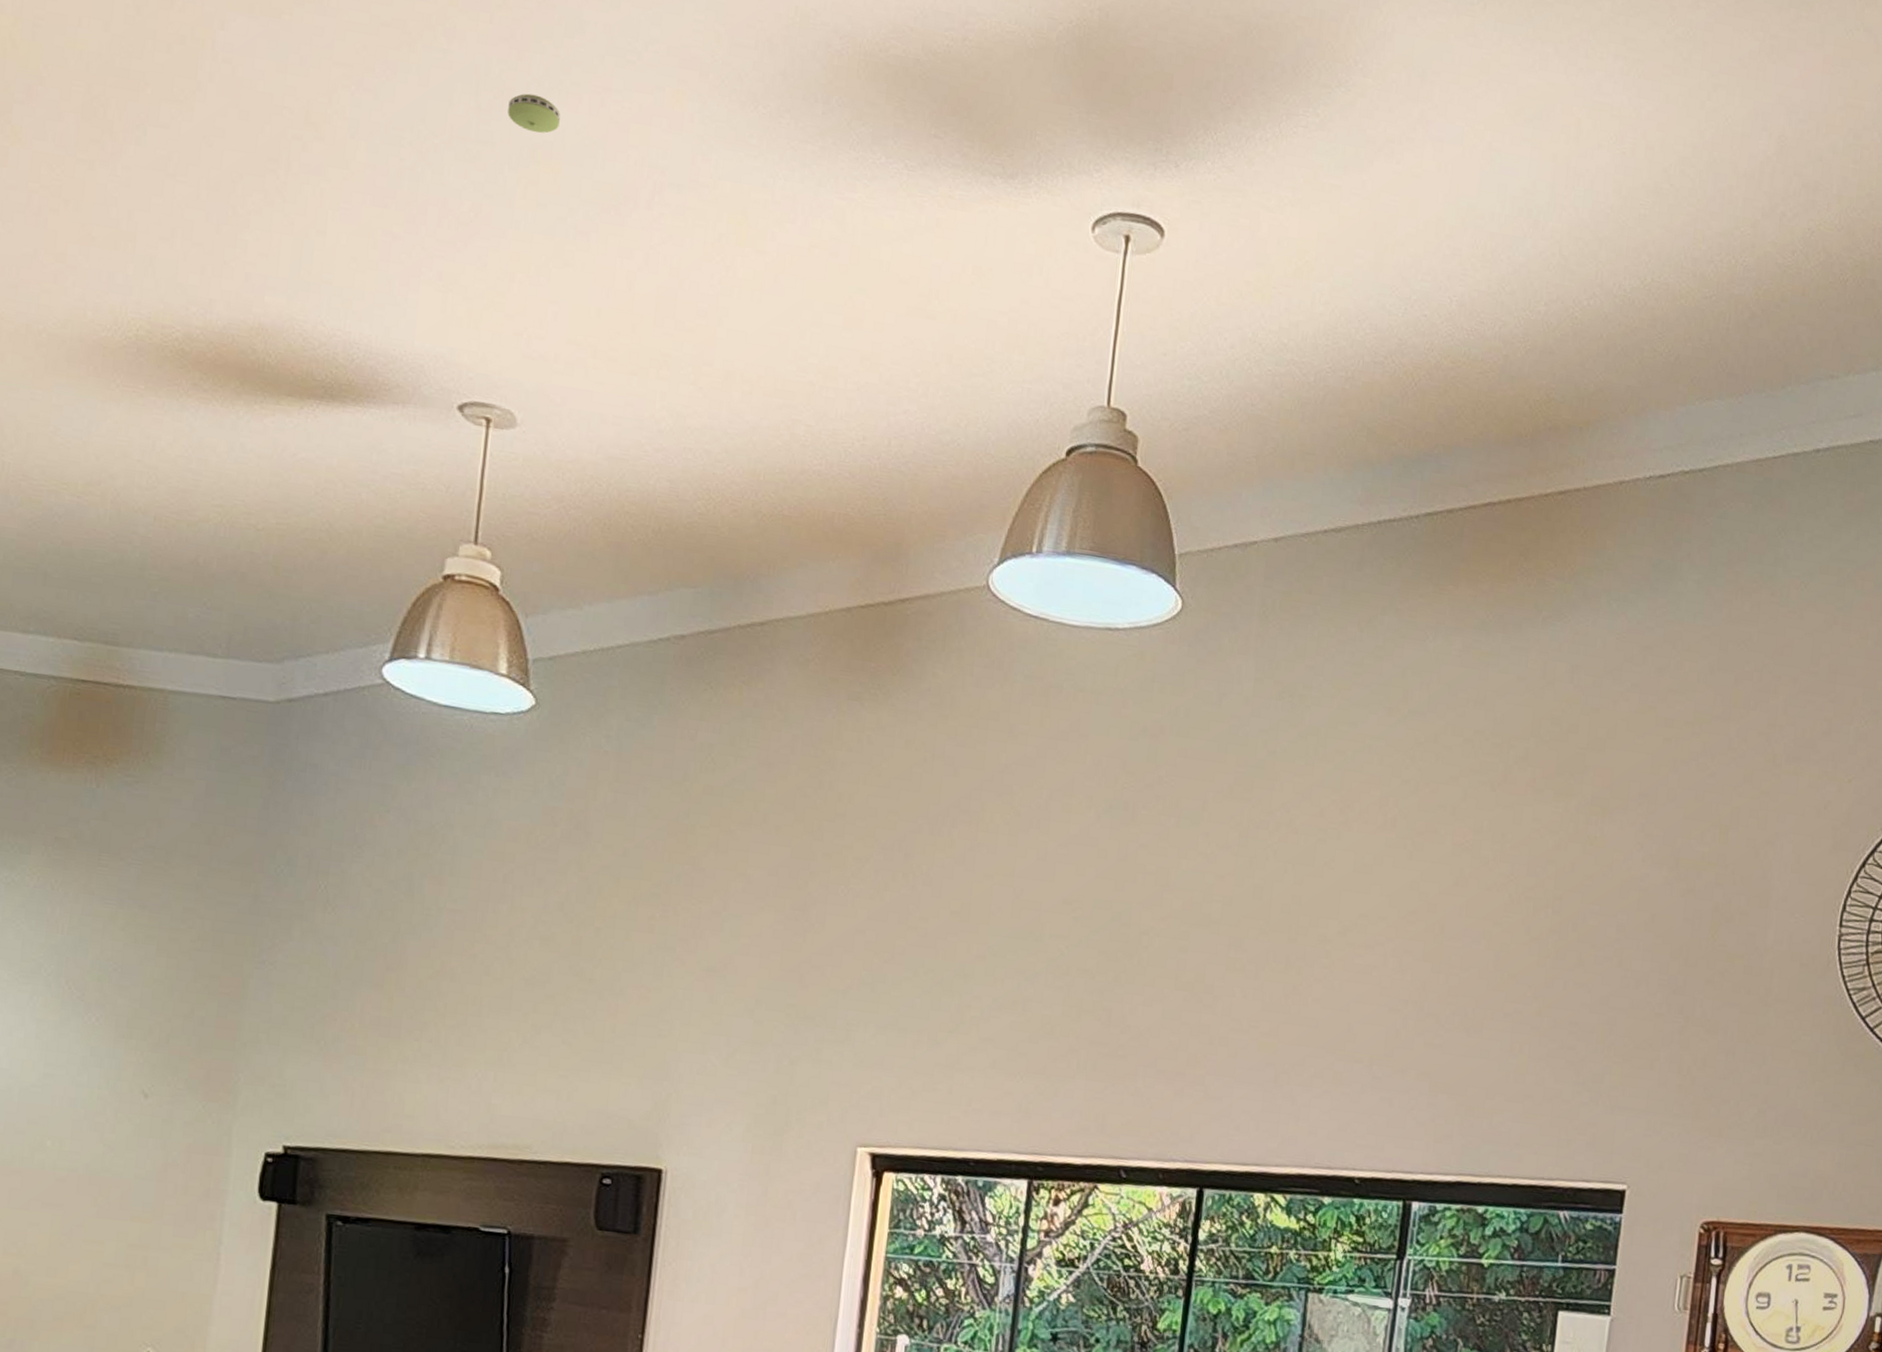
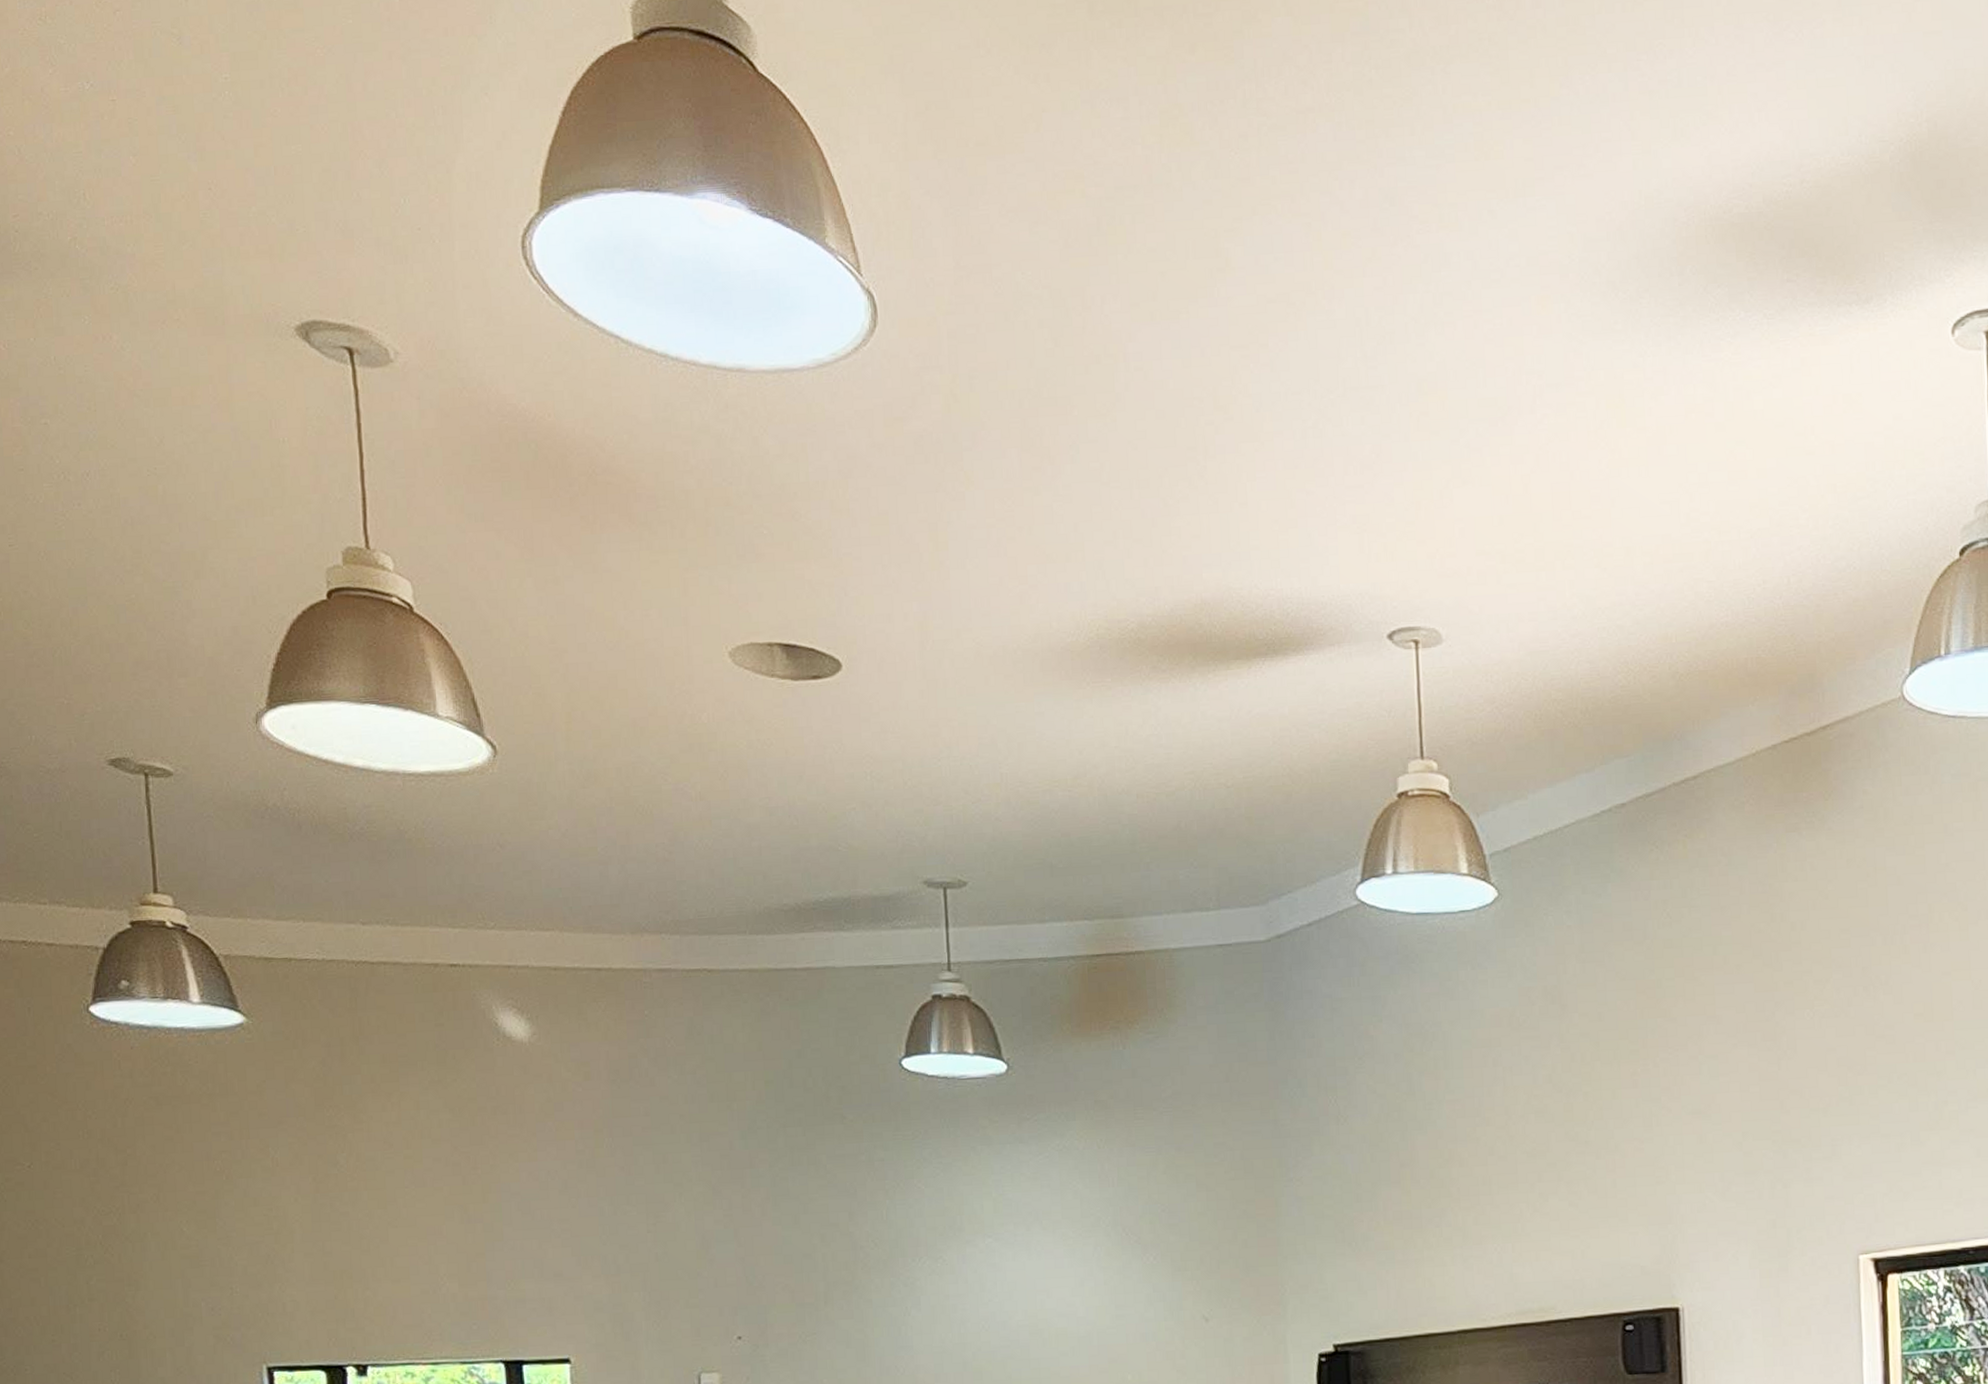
smoke detector: present [508,93,560,134] -> none [1391,332,1440,368]

